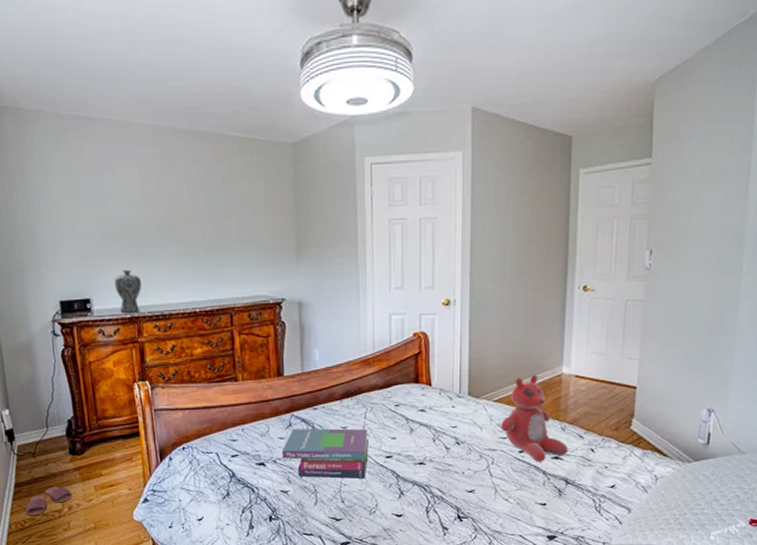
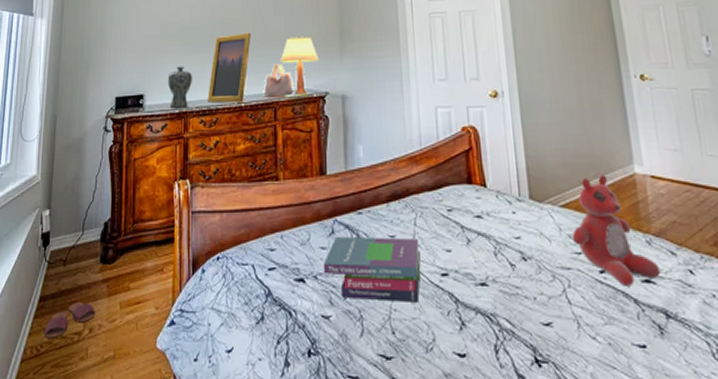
picture frame: none [159,234,202,309] -> present [208,32,251,103]
handbag: none [218,269,249,303] -> present [264,64,293,97]
table lamp: none [235,240,274,301] -> present [281,36,319,95]

